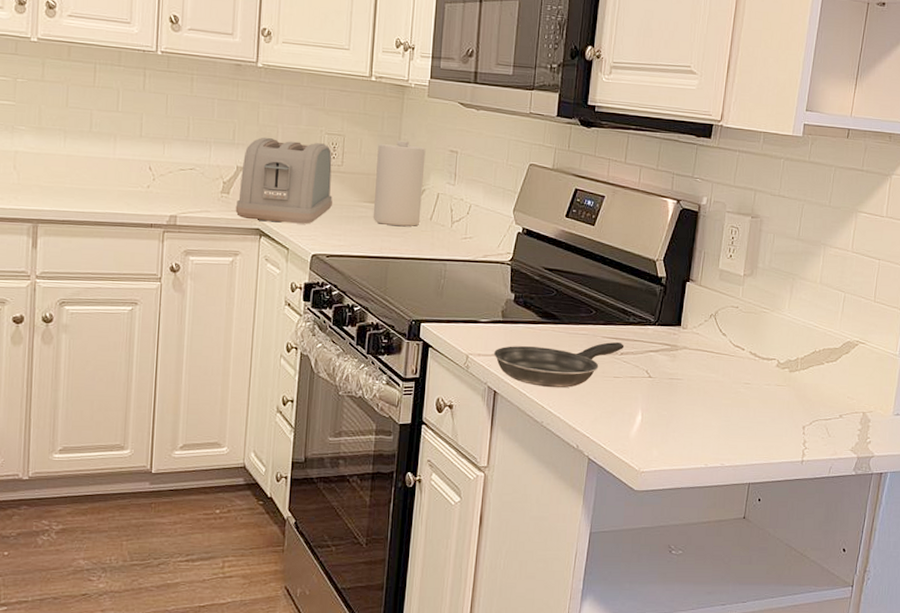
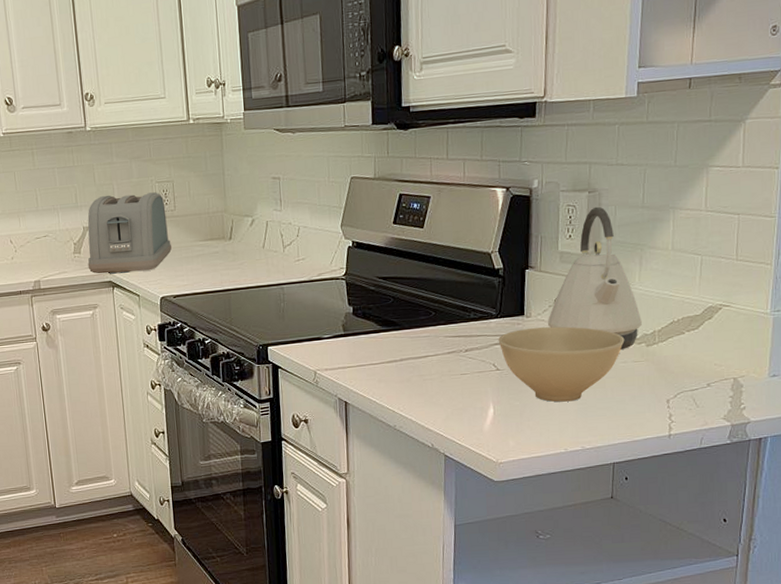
paper towel holder: present [373,140,426,226] -> none [205,176,254,260]
frying pan: present [494,341,625,388] -> none [340,339,468,392]
bowl: none [653,340,771,417] -> present [498,326,625,402]
kettle: none [702,232,787,372] -> present [548,206,642,350]

